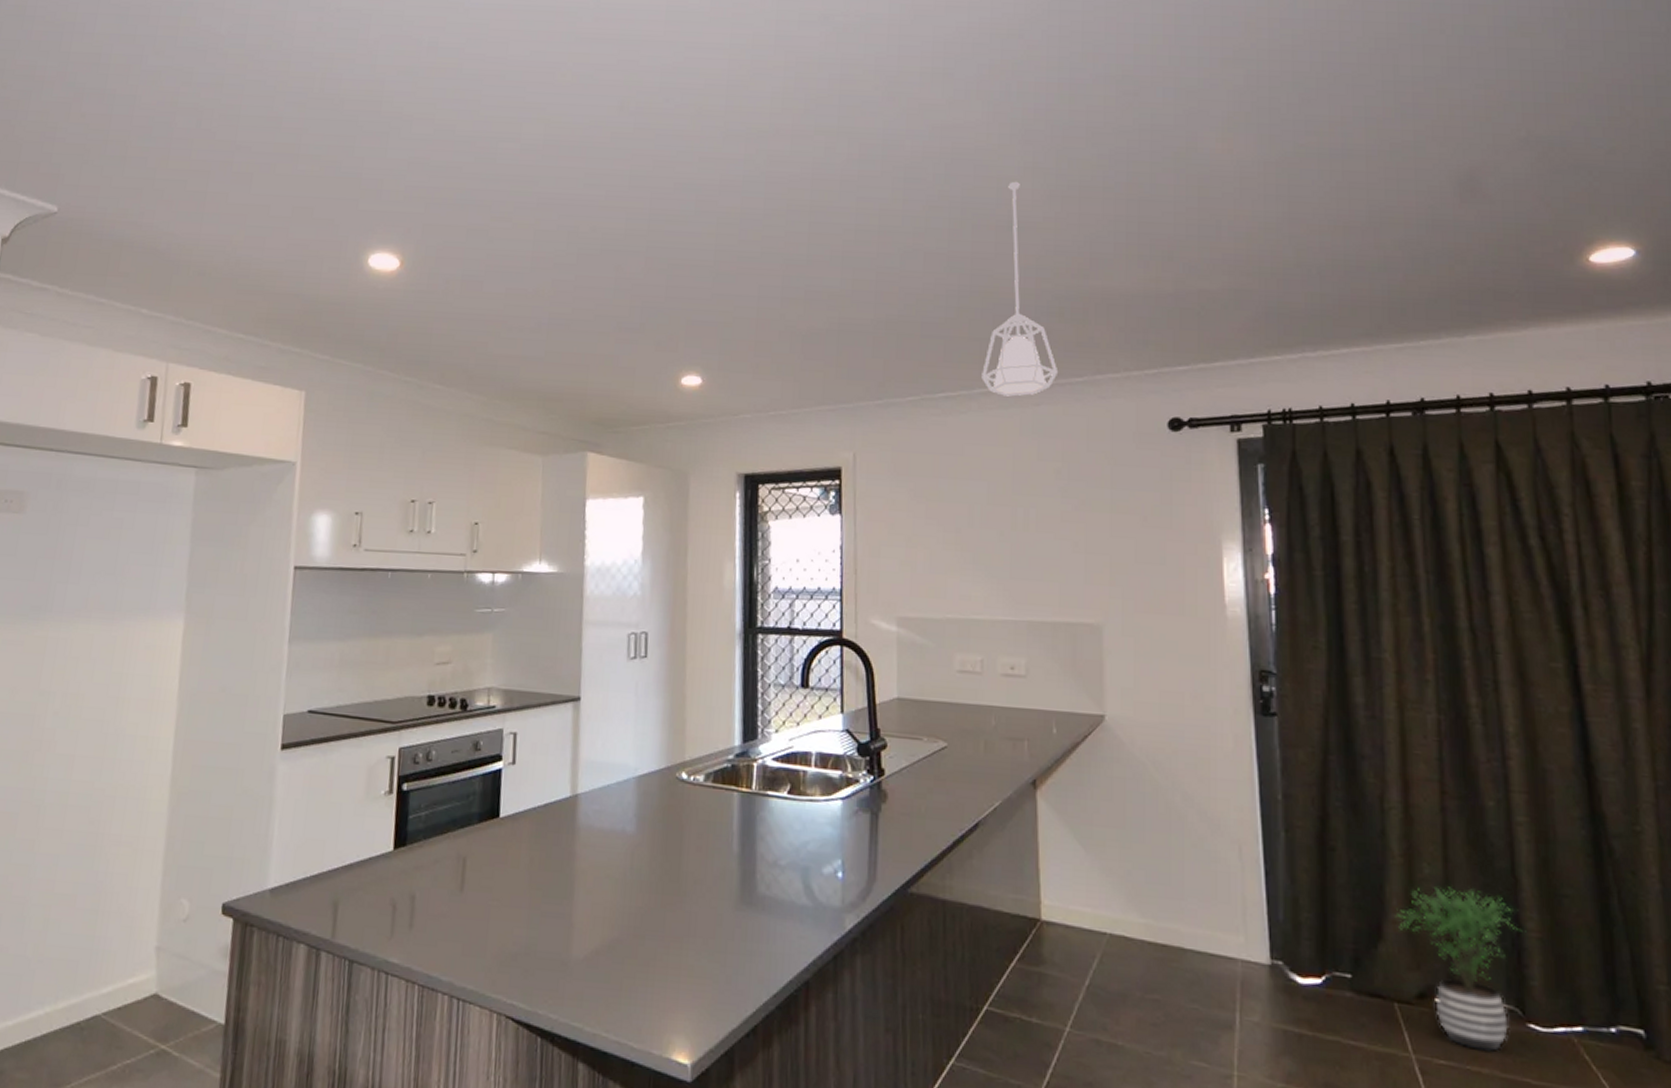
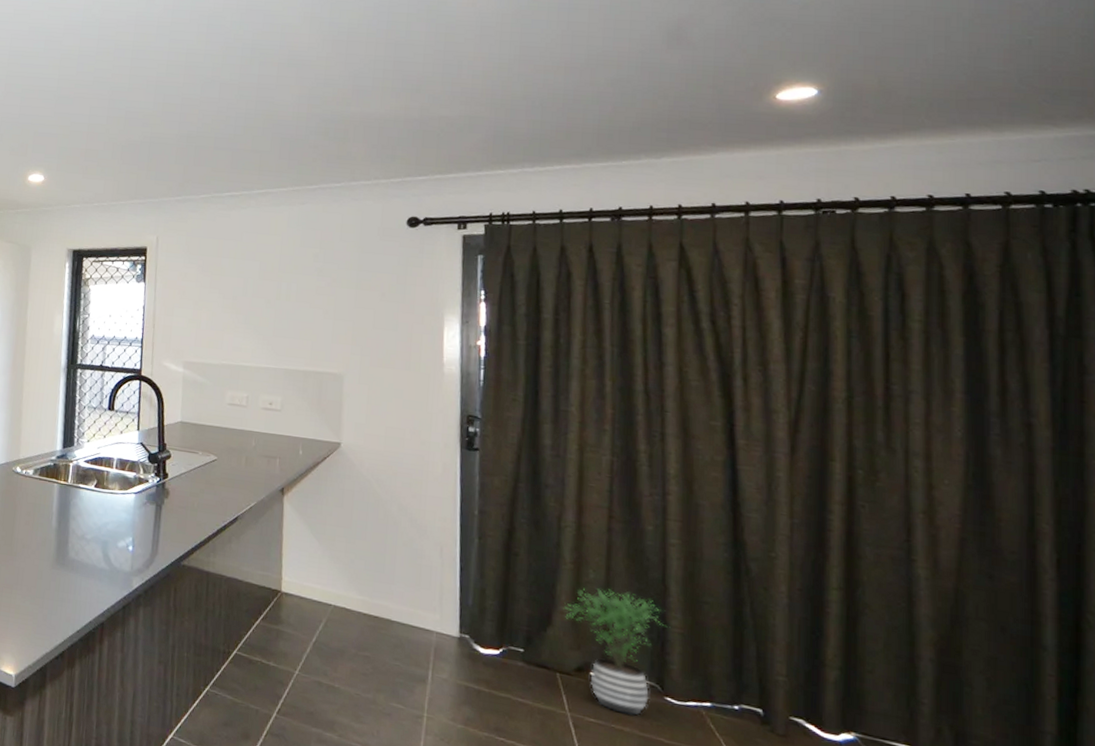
pendant lamp: present [982,181,1059,397] -> none [260,28,322,197]

